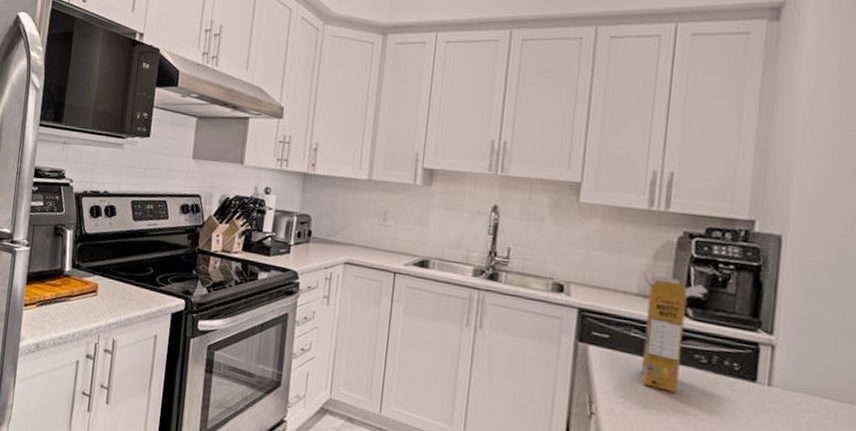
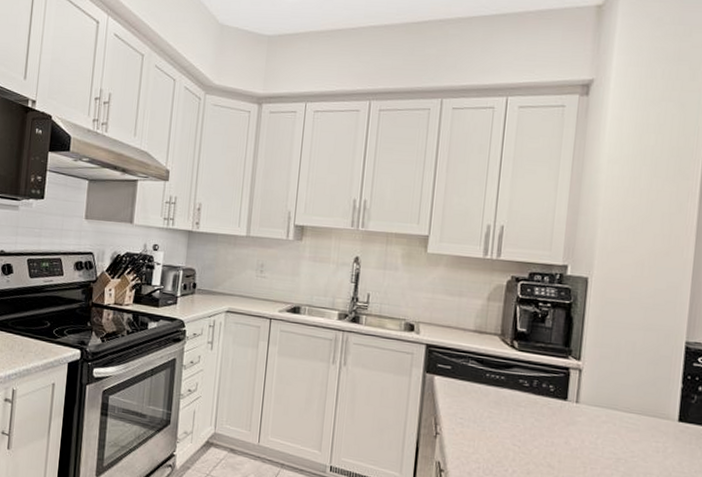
cereal box: present [641,271,709,393] -> none [477,311,531,413]

